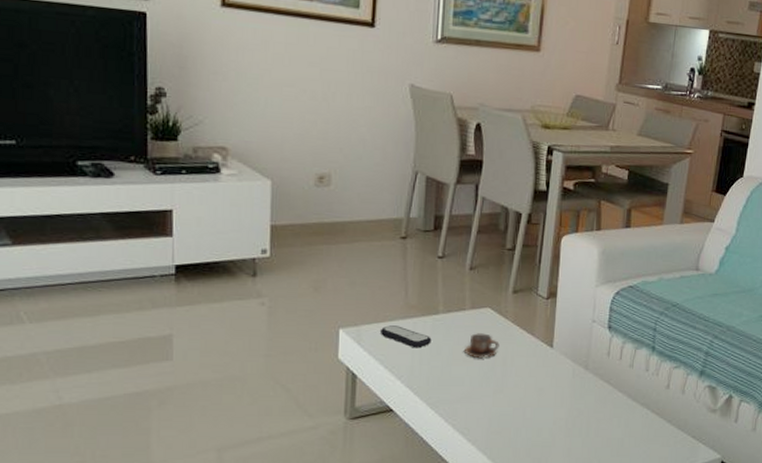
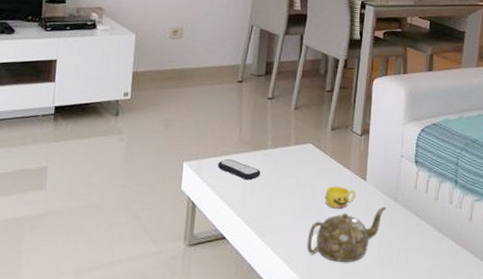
cup: present [463,333,500,359] -> none [288,167,319,191]
teapot: none [486,374,576,433] -> present [307,206,387,262]
cup: none [506,353,541,378] -> present [325,186,356,209]

